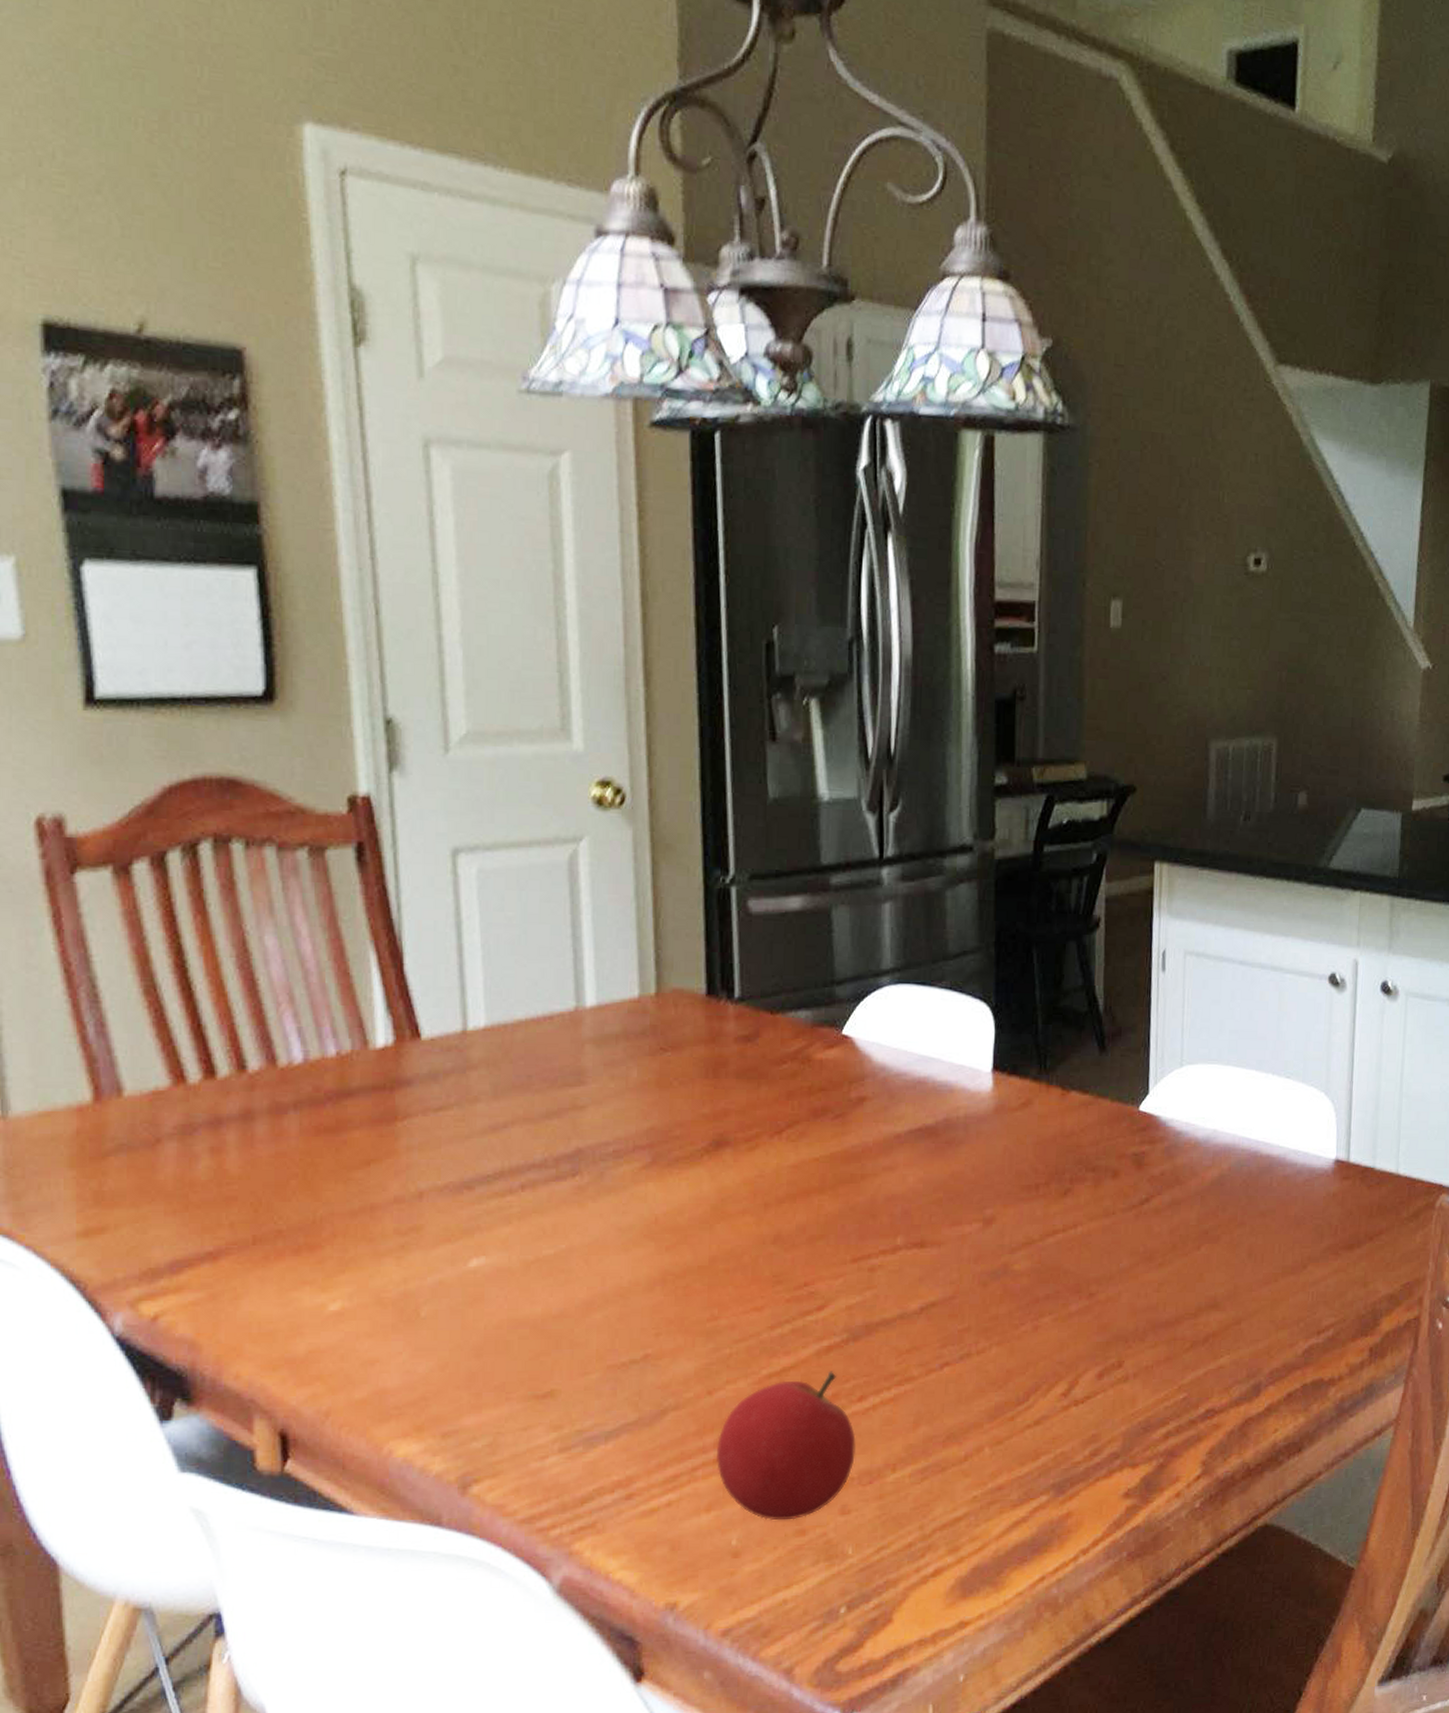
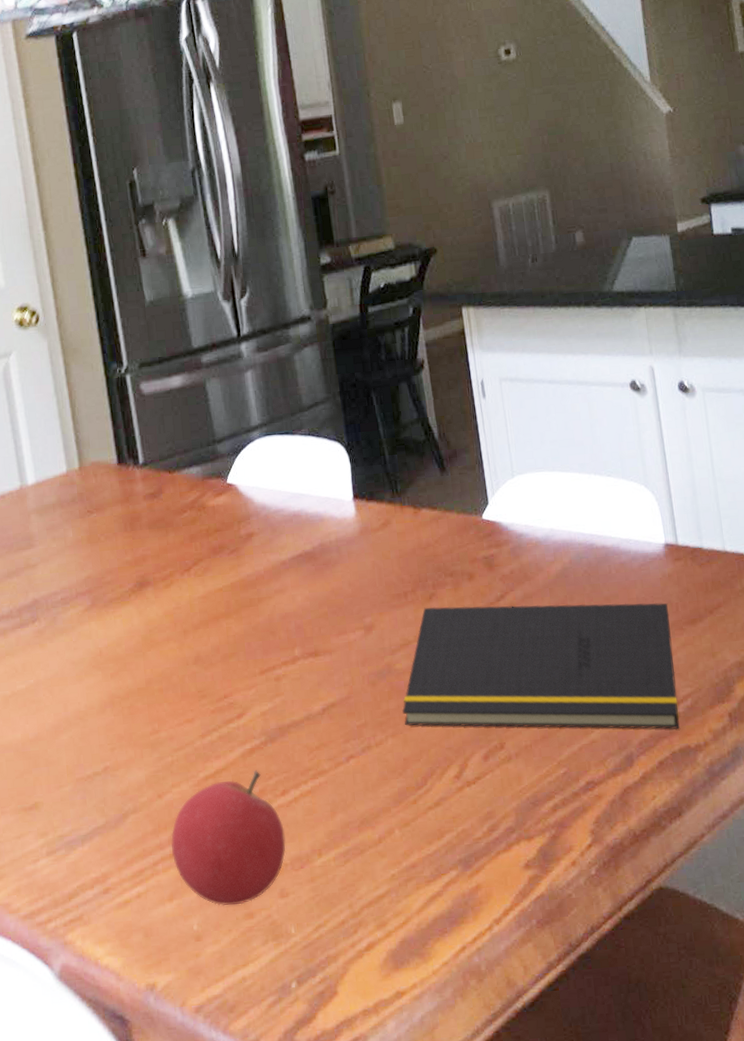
notepad: none [1013,1203,1327,1361] -> present [402,602,680,730]

